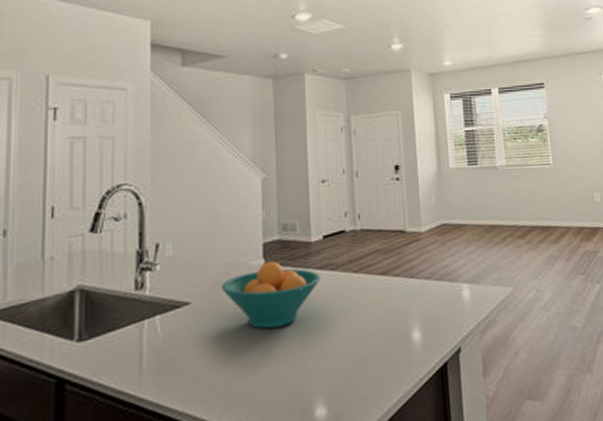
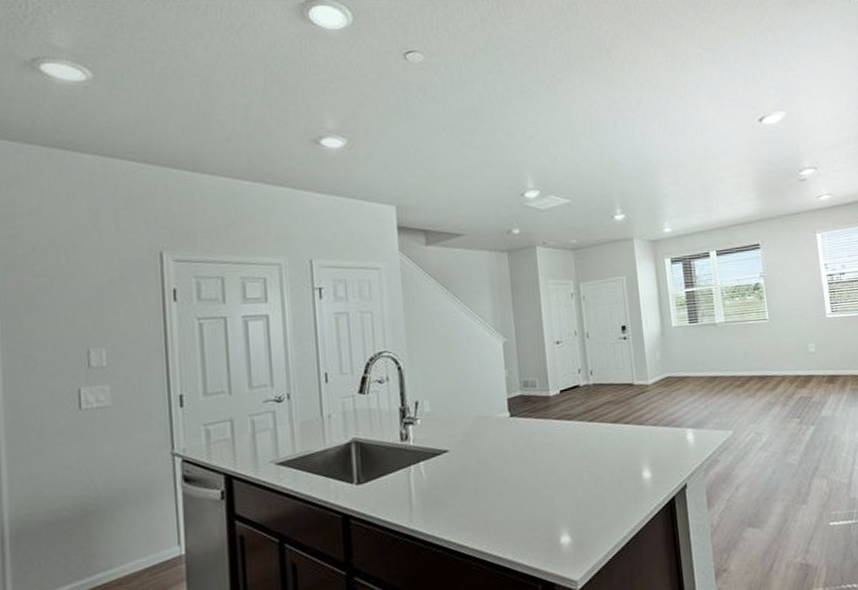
fruit bowl: present [220,261,321,329] -> none [473,413,560,471]

